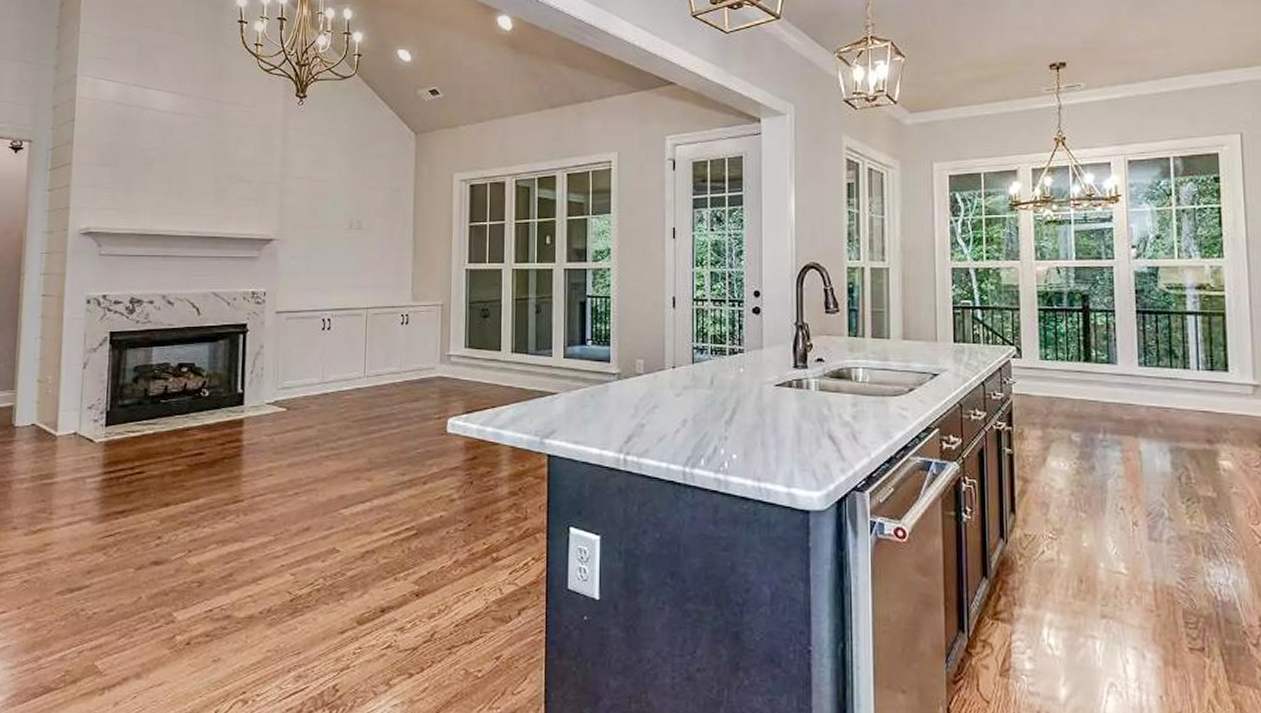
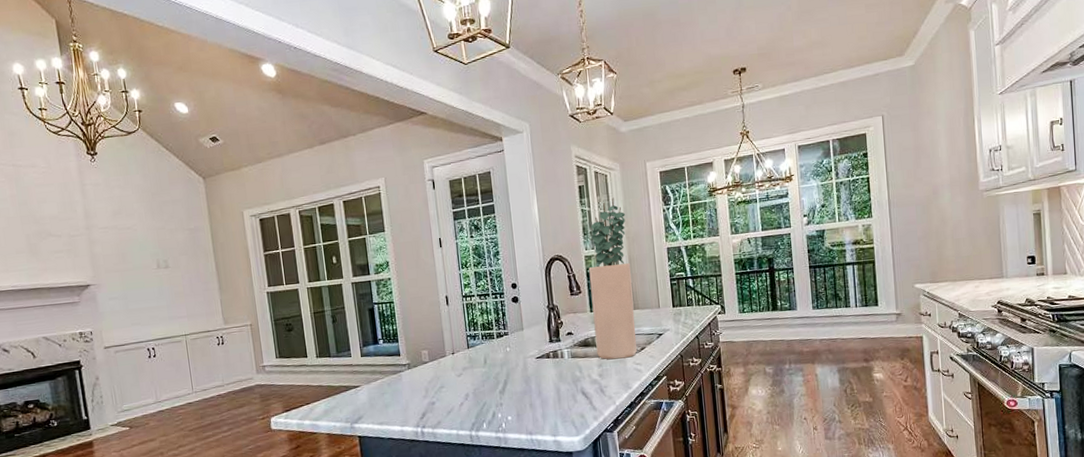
vase: none [851,200,904,399] -> present [588,197,637,360]

